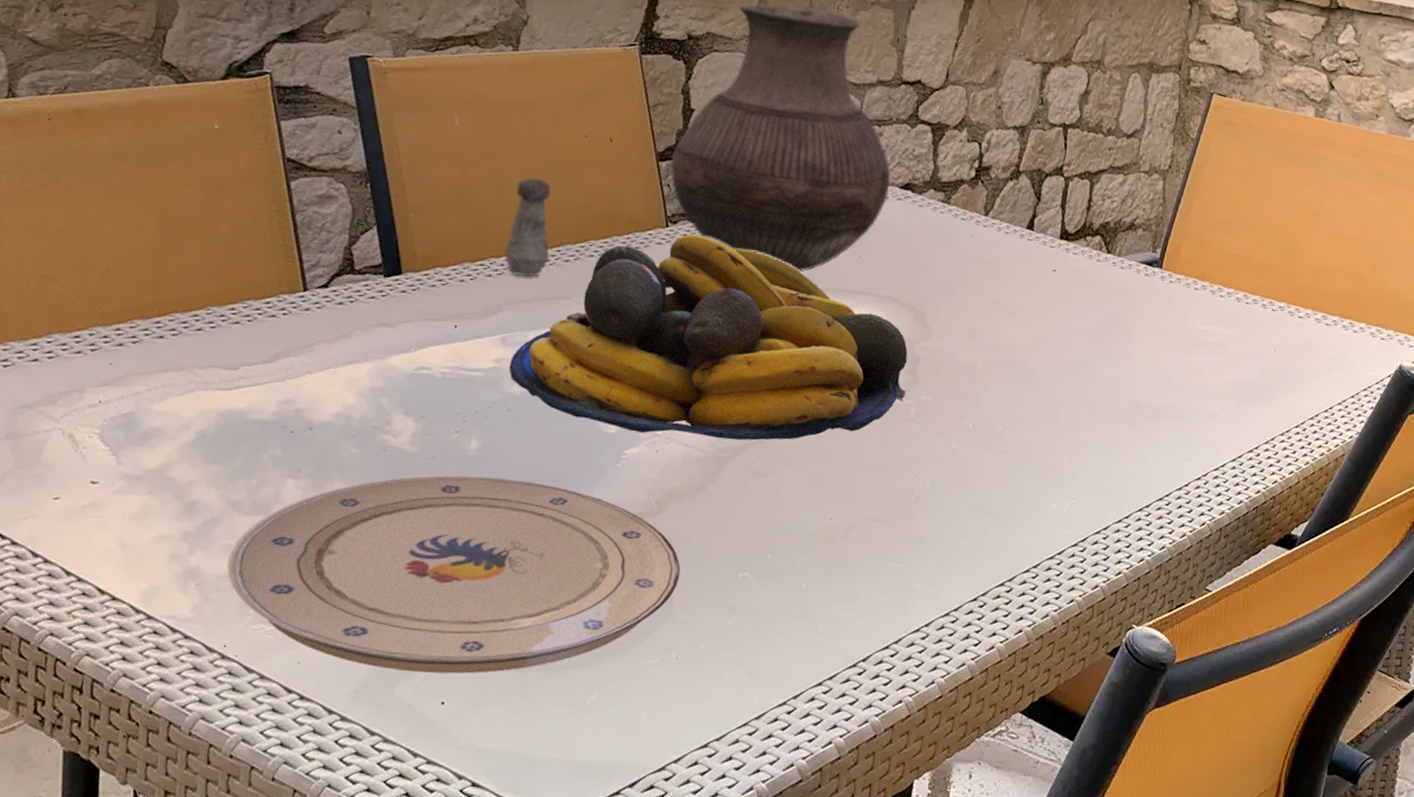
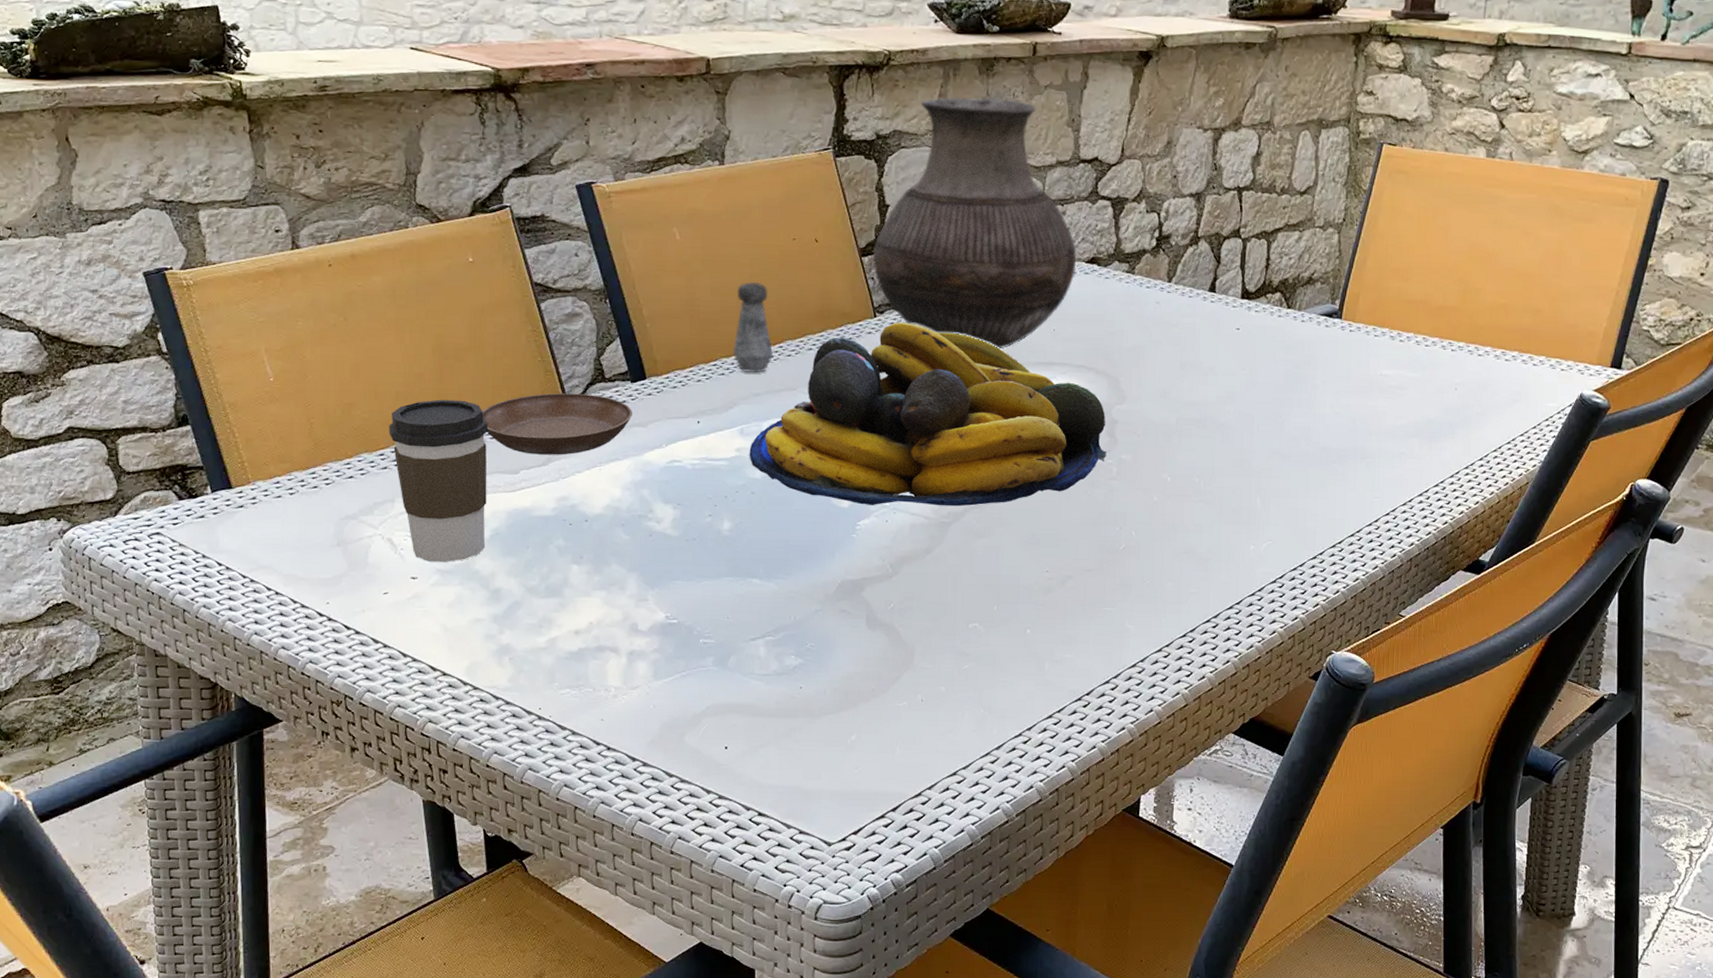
coffee cup: none [89,278,210,467] -> present [389,399,489,562]
saucer: none [204,281,381,353] -> present [482,392,632,455]
plate: present [227,475,681,674] -> none [532,552,918,724]

